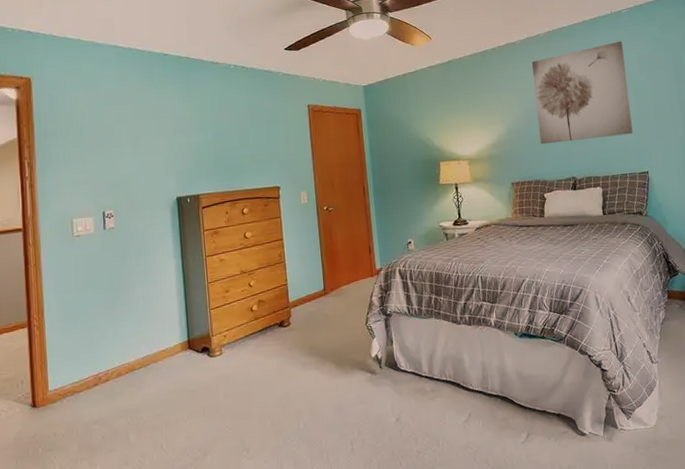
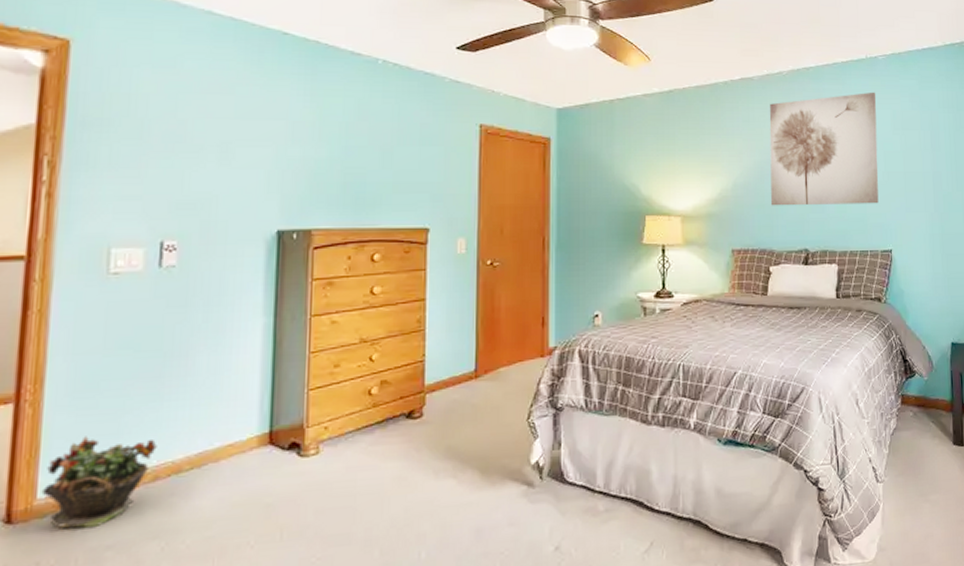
potted plant: none [51,347,118,410] -> present [41,436,157,529]

